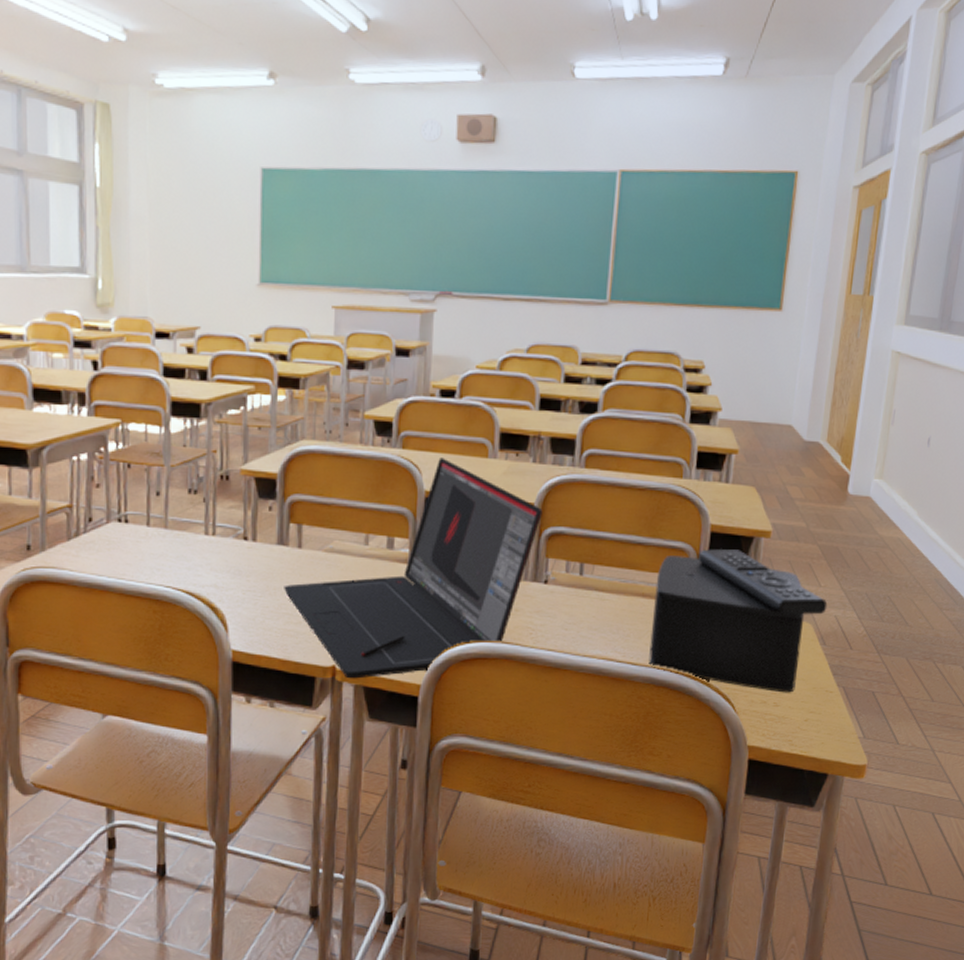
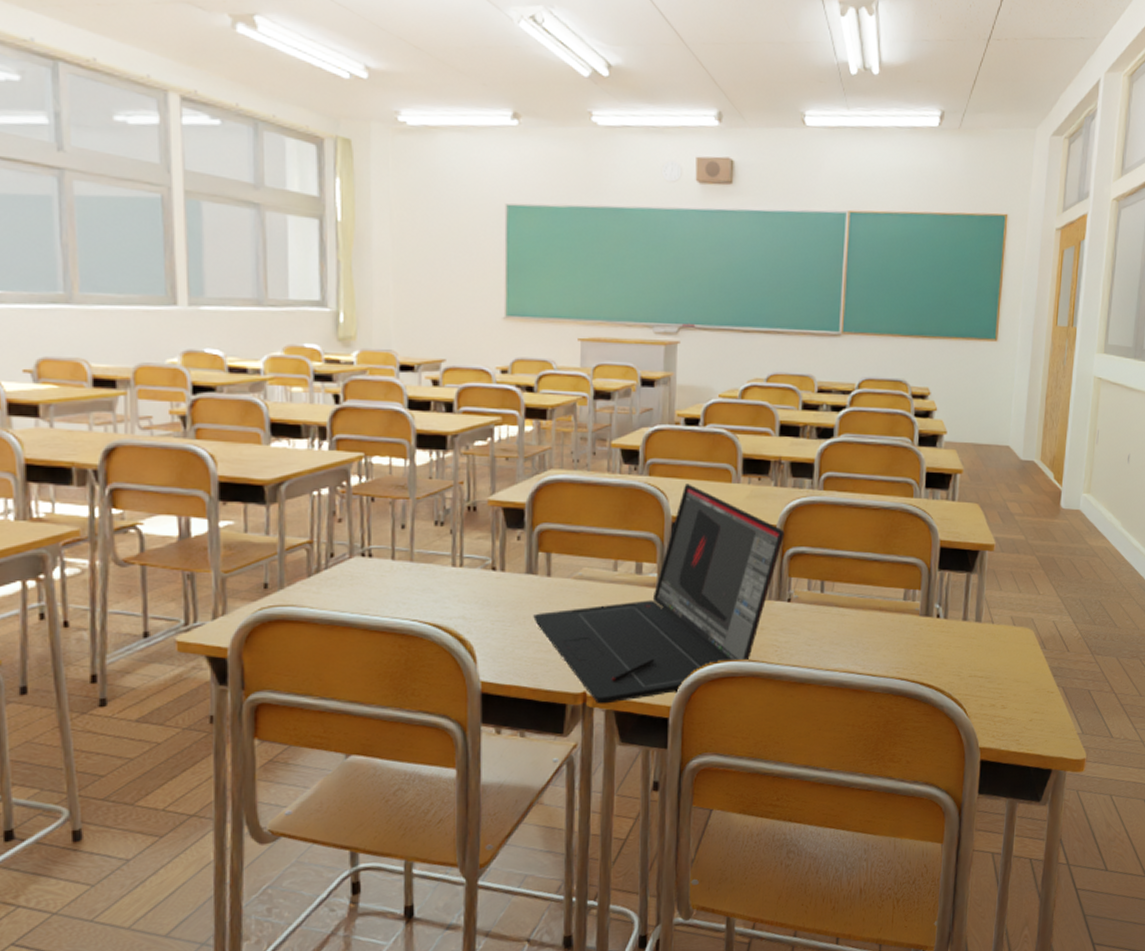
speaker: present [649,549,828,693] -> none [887,563,1046,696]

